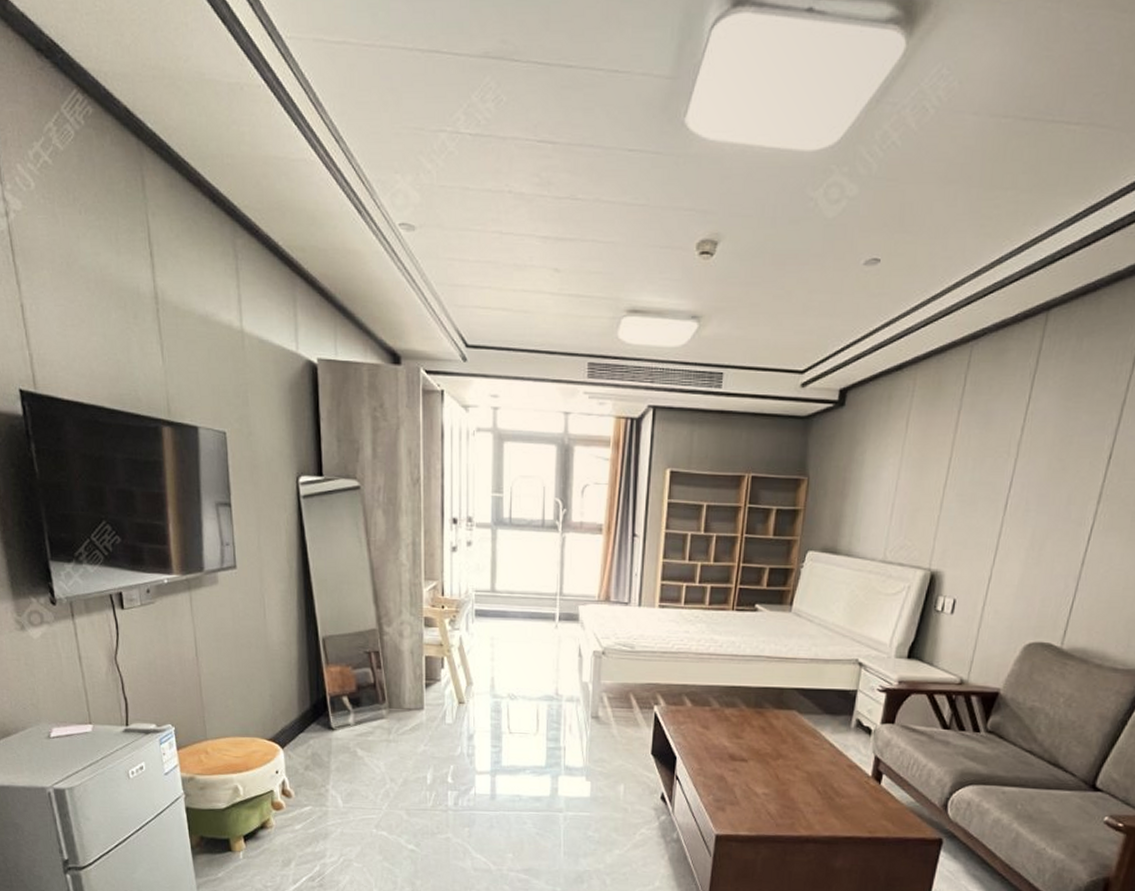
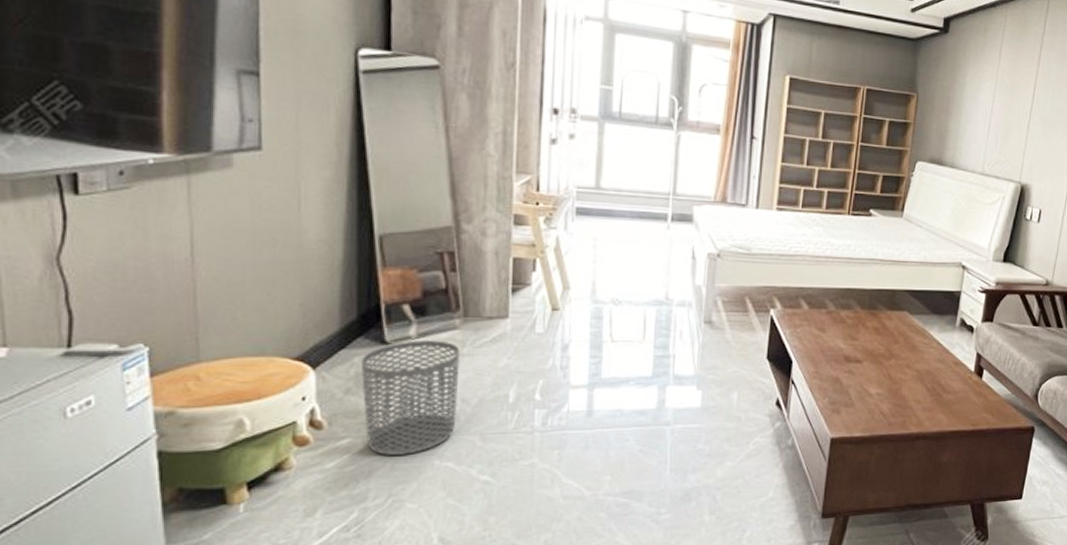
waste bin: none [314,726,388,824] -> present [360,339,460,456]

